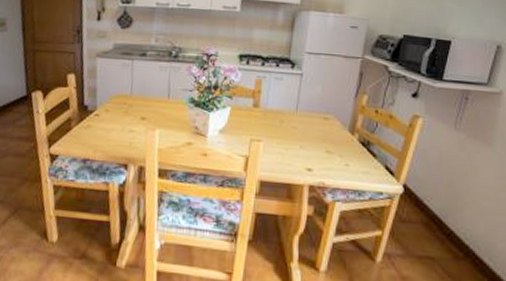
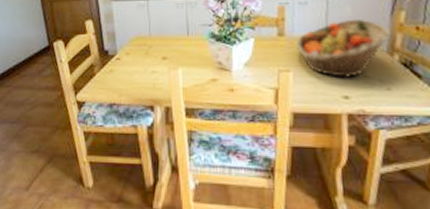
fruit basket: none [269,97,354,152] -> present [296,18,391,77]

